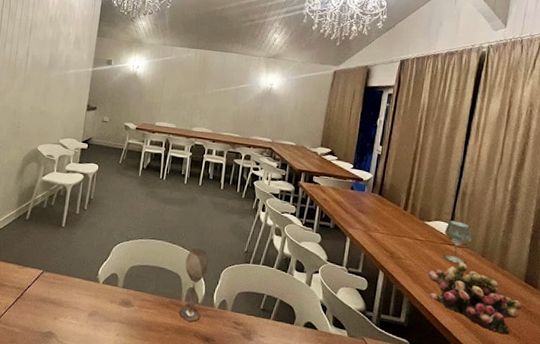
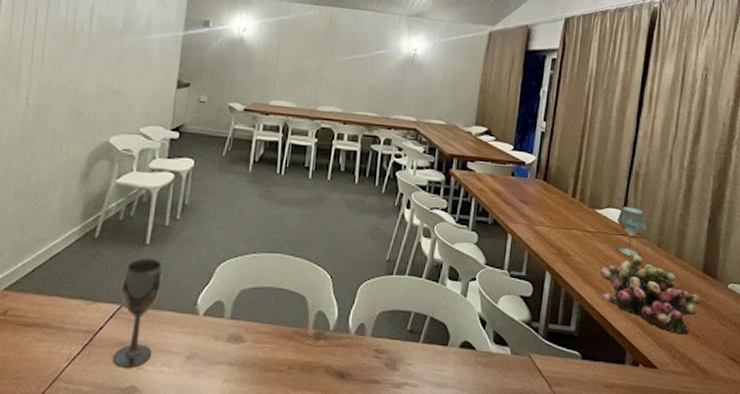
wine glass: none [37,237,74,318] -> present [113,258,163,368]
wineglass: present [180,248,209,322] -> none [306,260,342,354]

